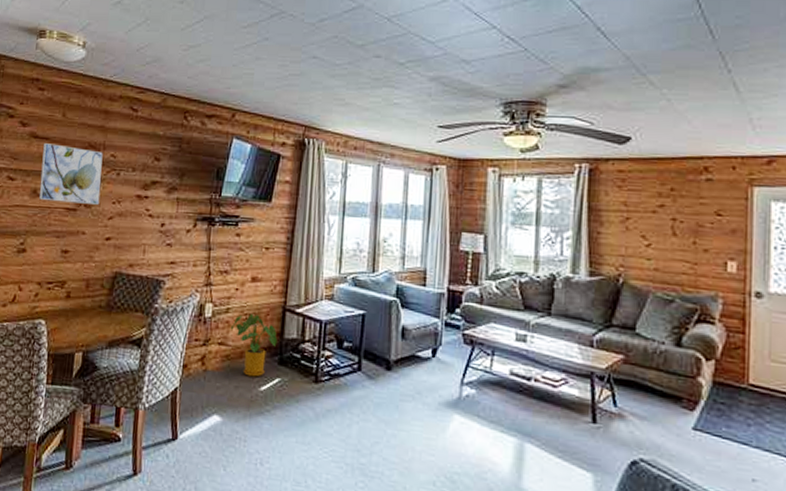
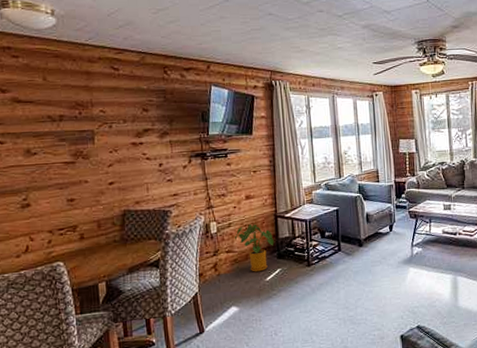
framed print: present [39,143,103,205] -> none [29,106,97,159]

